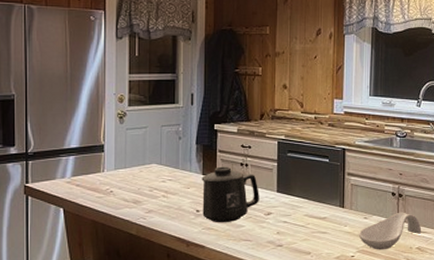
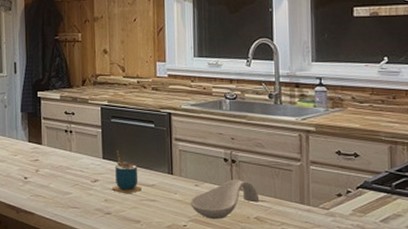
mug: present [201,166,259,223] -> none [28,133,85,190]
cup: none [285,184,313,227] -> present [112,151,141,194]

